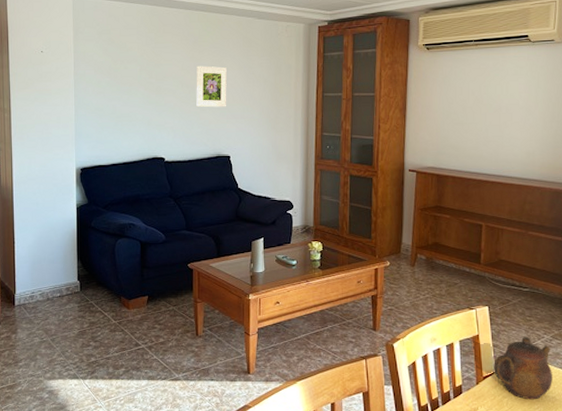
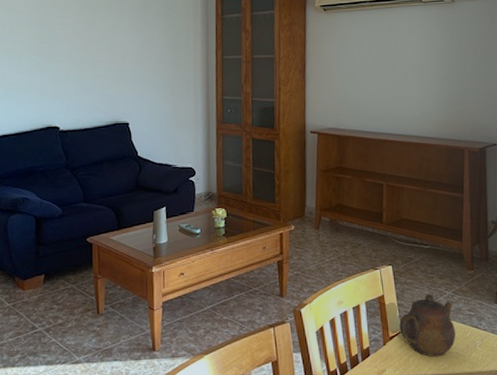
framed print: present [196,66,227,108] -> none [91,29,124,73]

